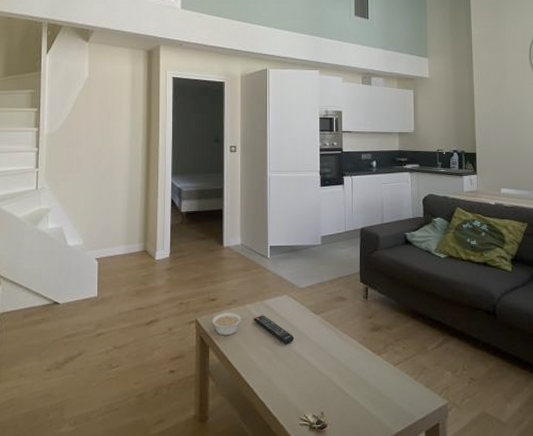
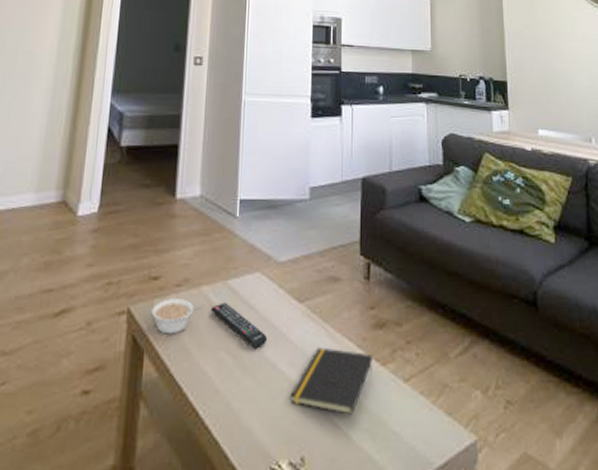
notepad: none [312,343,371,386] -> present [290,347,373,415]

